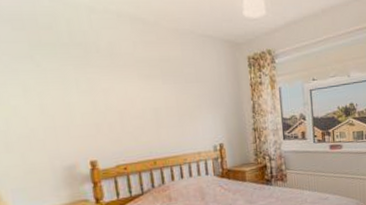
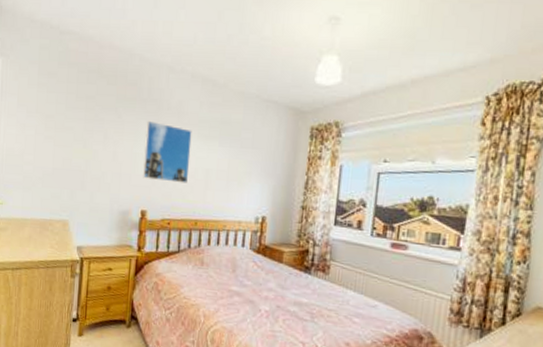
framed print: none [75,66,138,128] -> present [143,120,192,183]

